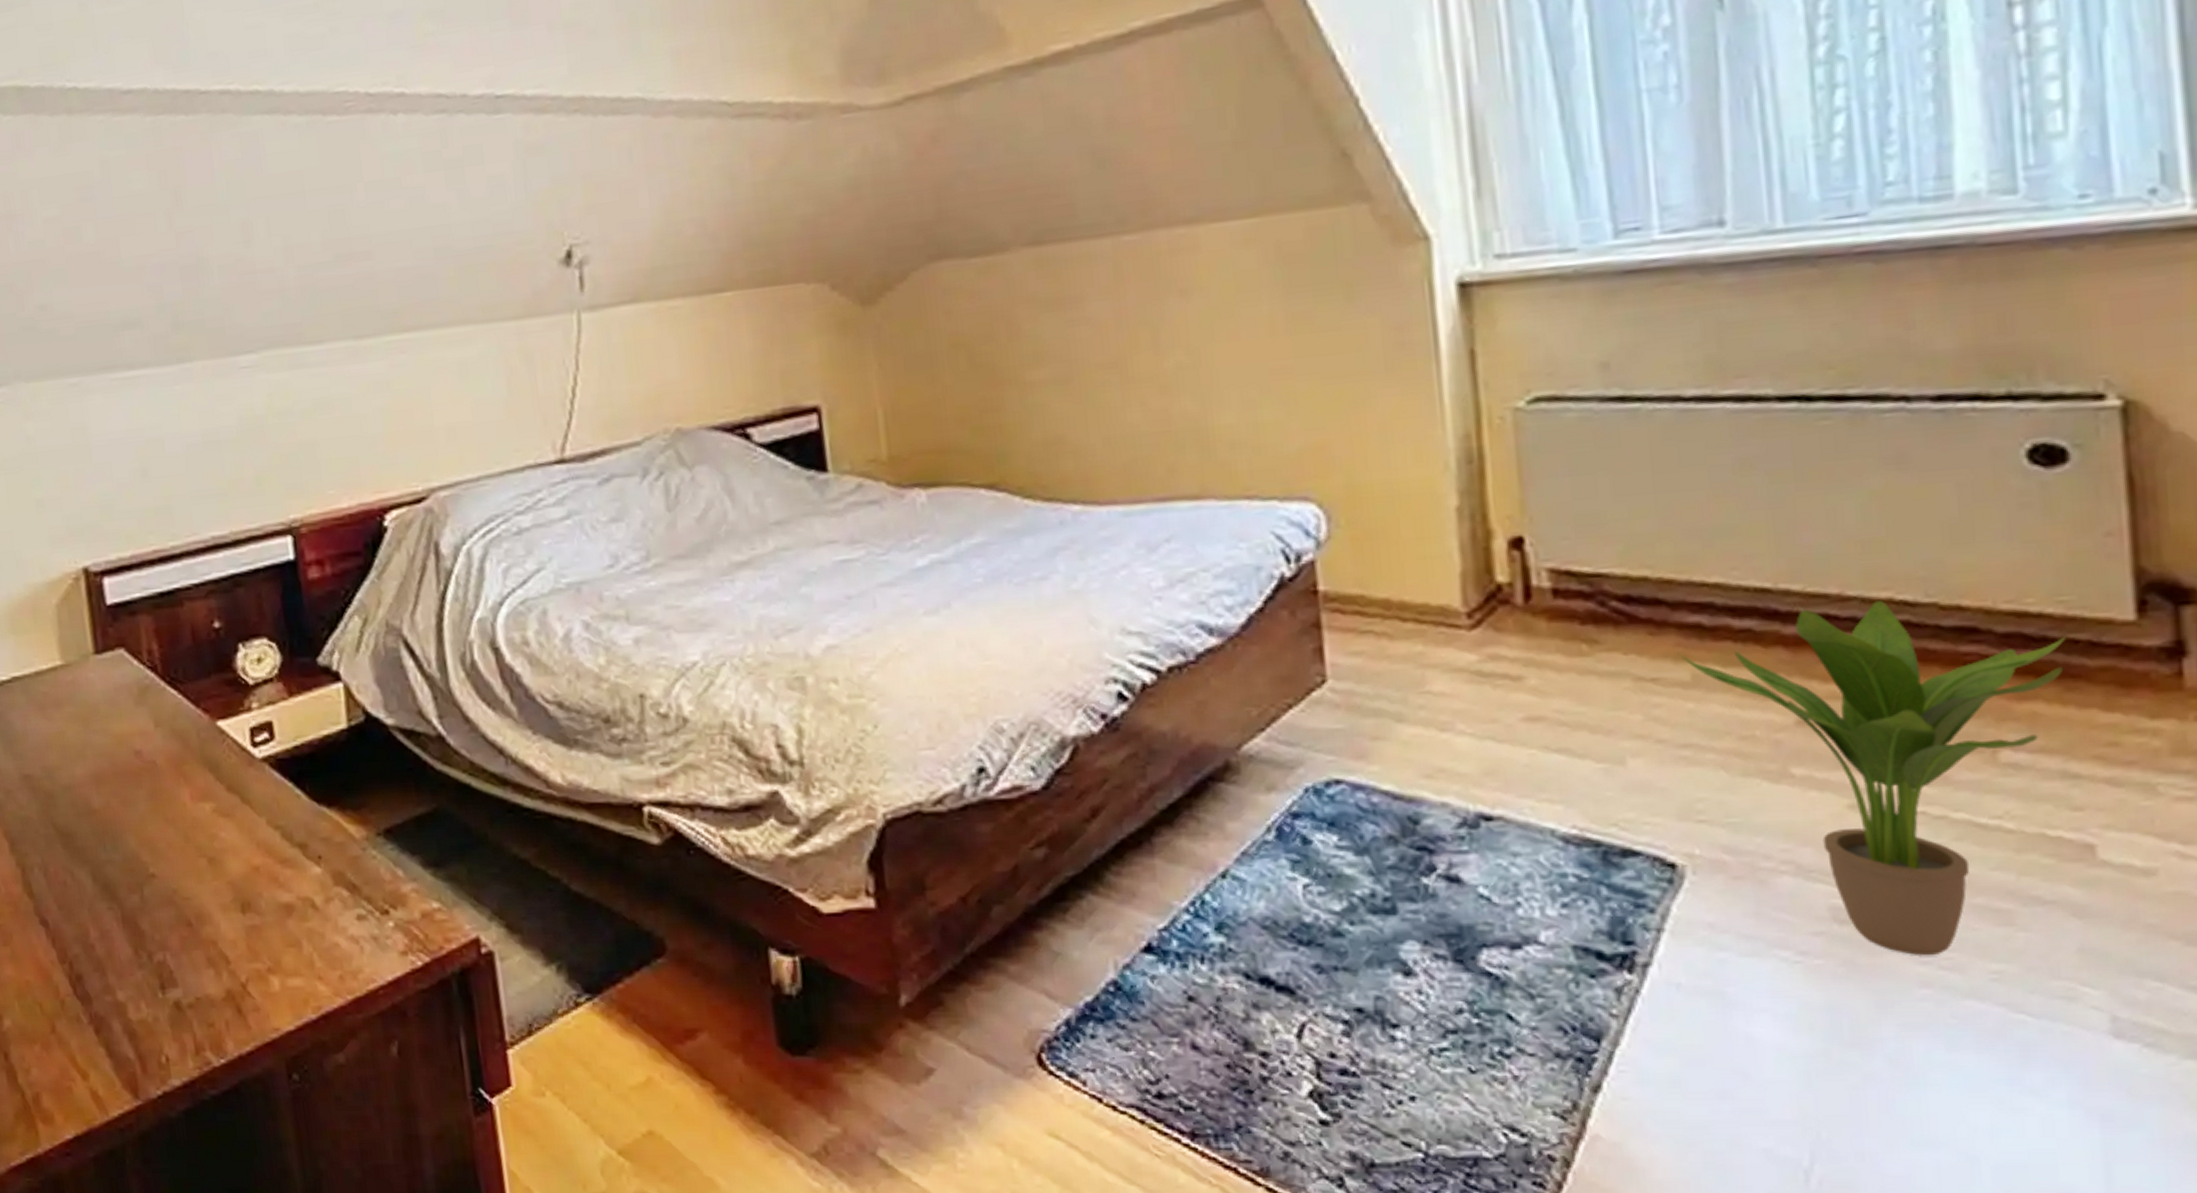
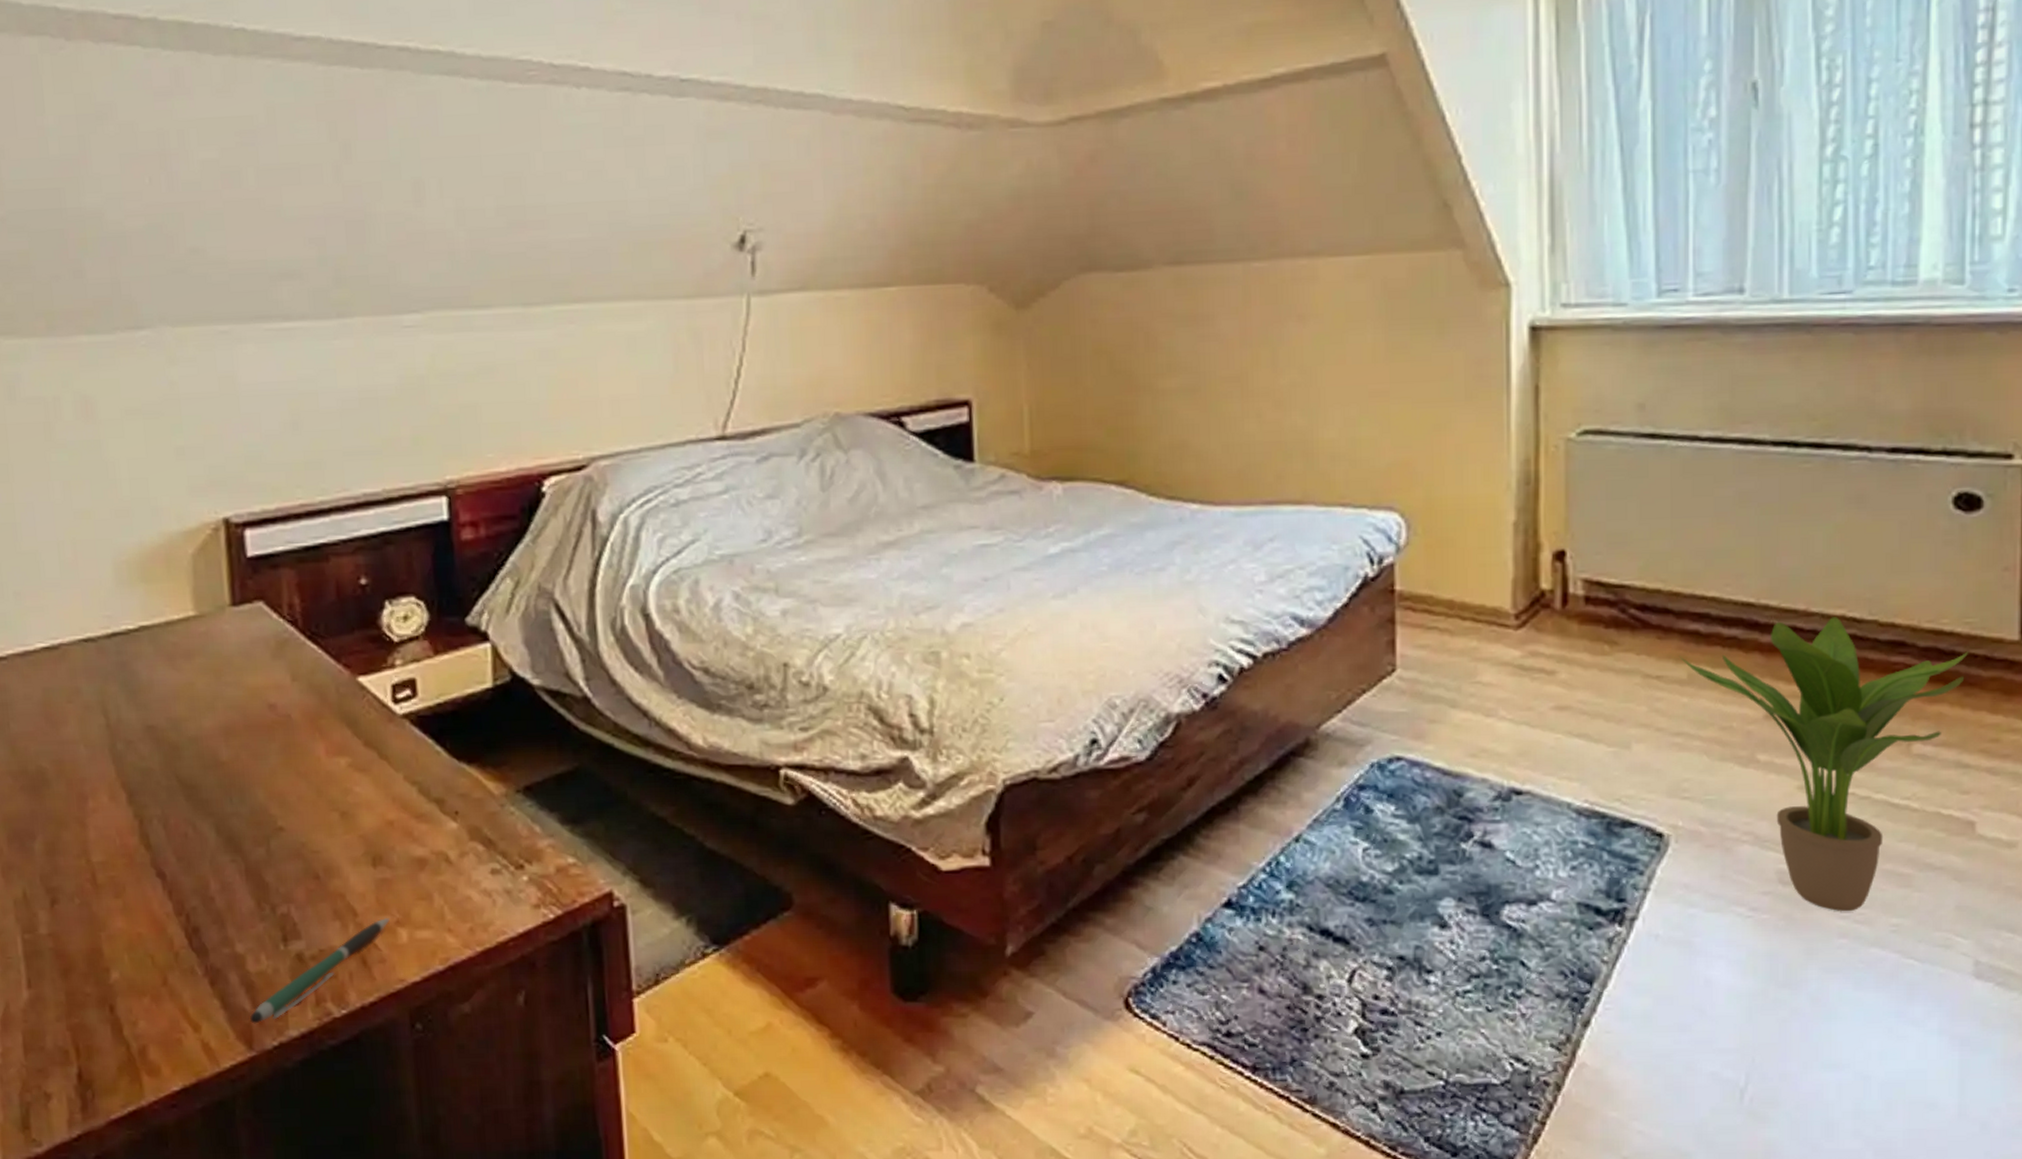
pen: none [134,966,261,1073] -> present [250,918,390,1024]

